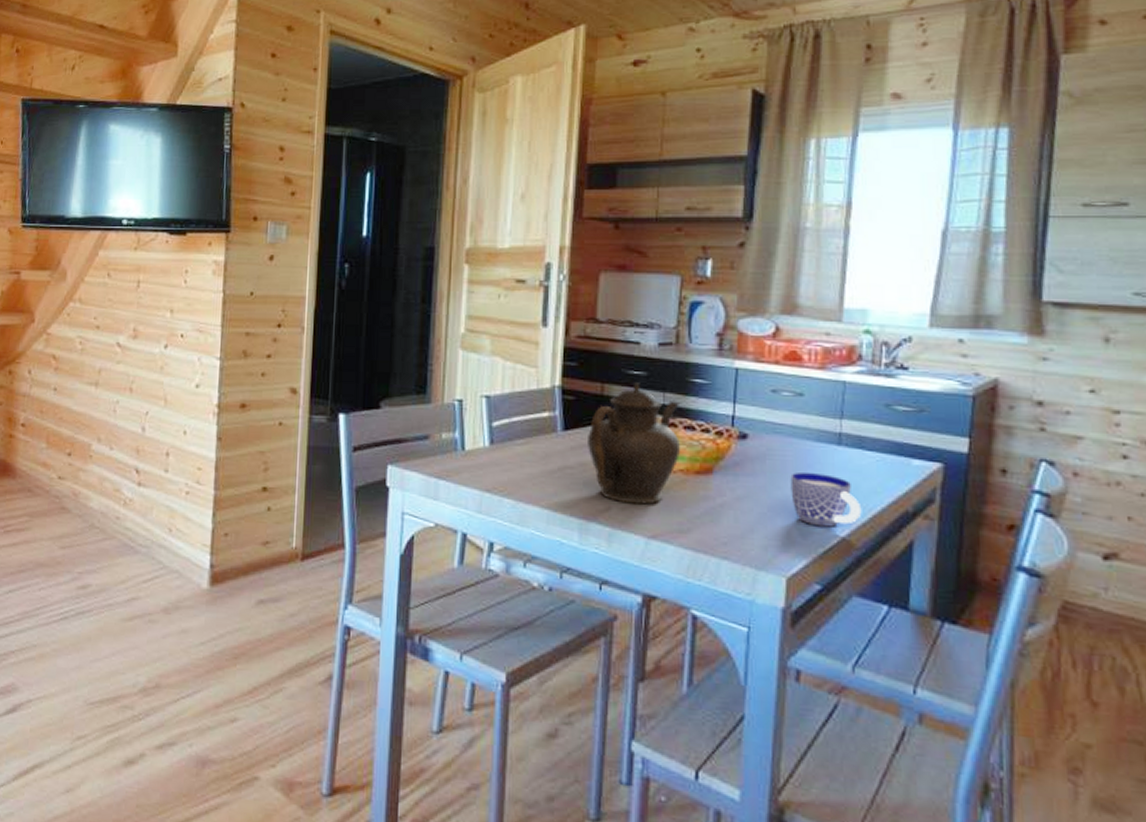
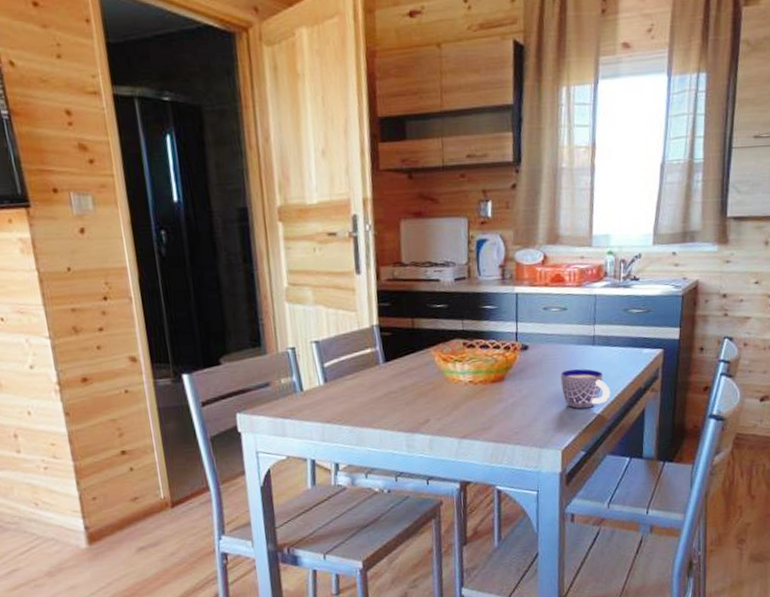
teapot: present [588,382,681,505] -> none [405,314,480,414]

